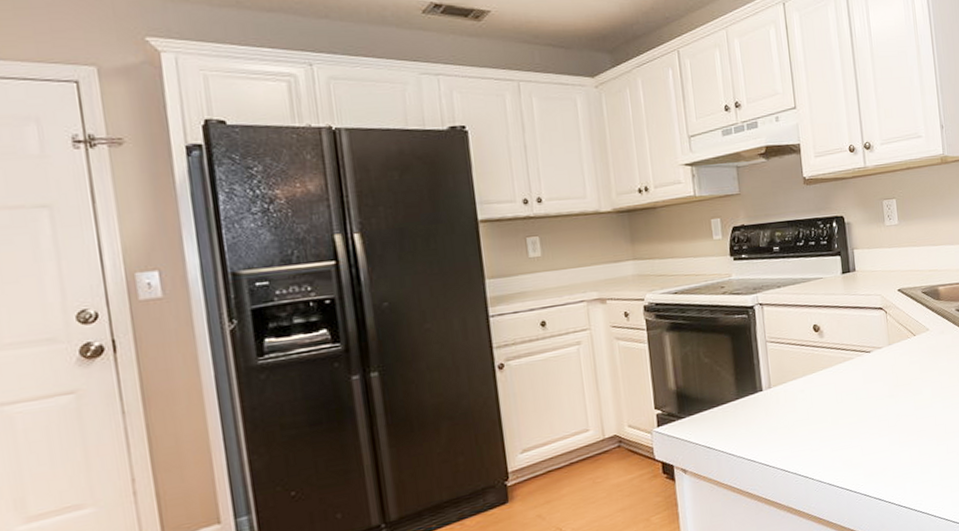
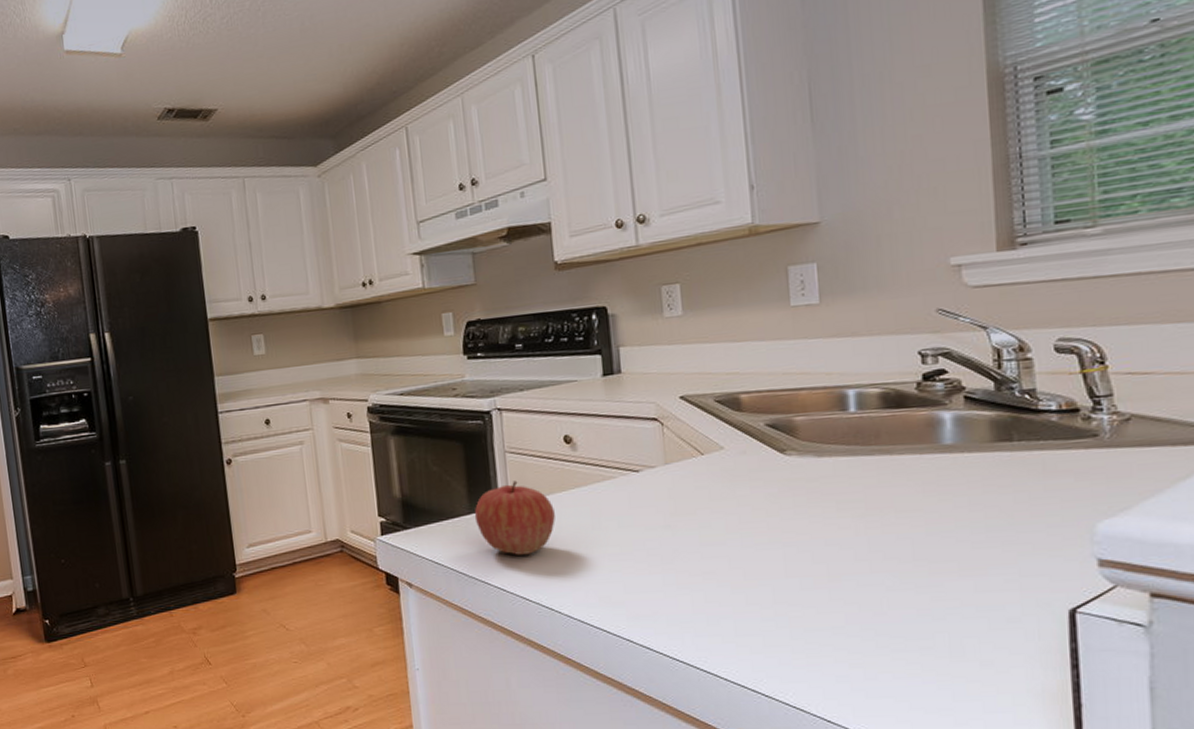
apple: none [741,366,808,433] -> present [474,480,555,555]

